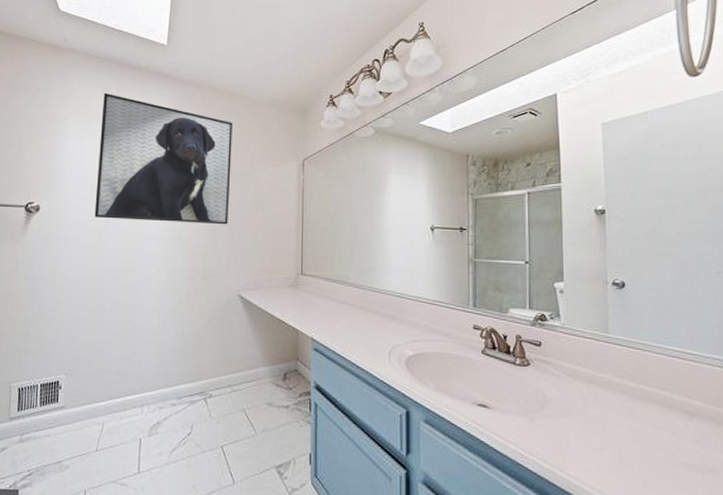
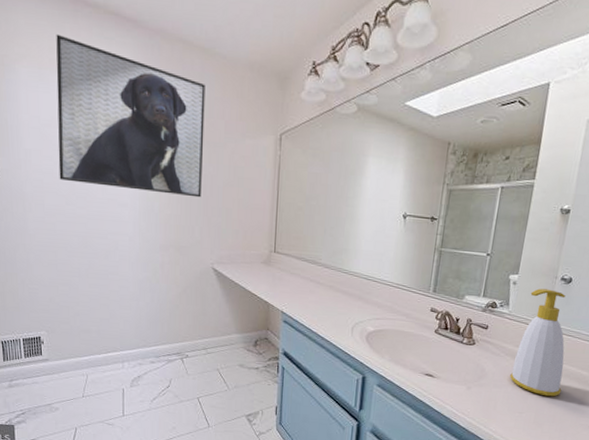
soap bottle: none [578,296,644,427] -> present [509,288,566,397]

